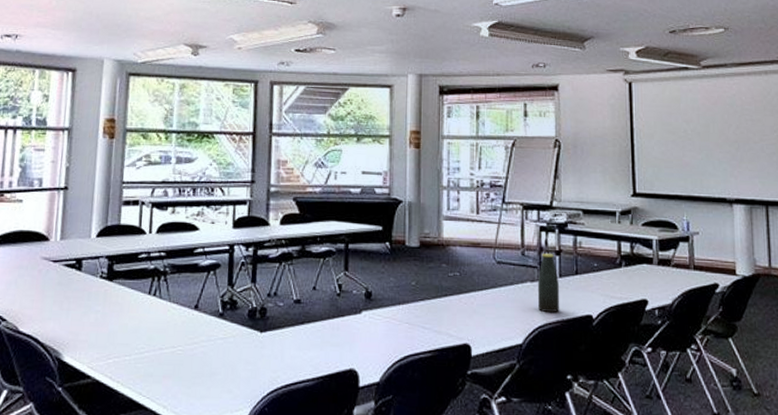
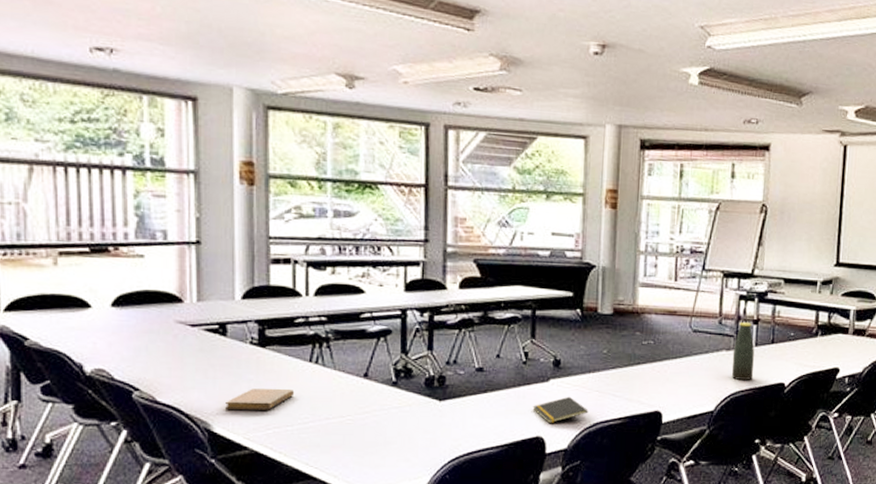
notebook: none [75,319,134,340] -> present [225,388,295,410]
notepad: none [346,328,399,357] -> present [532,396,588,424]

